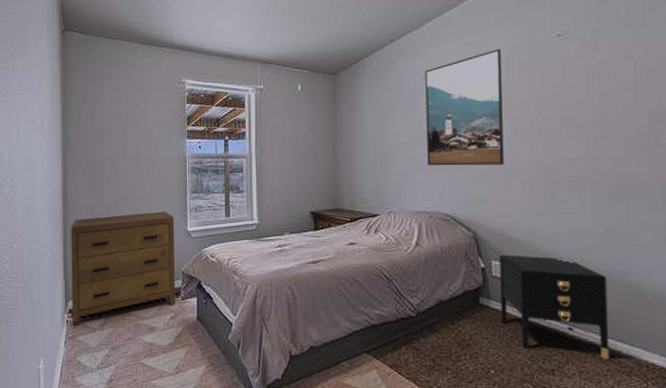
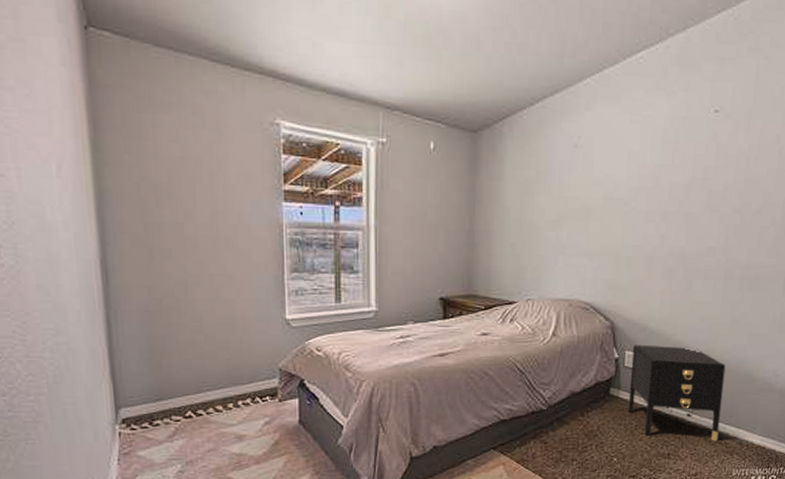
dresser: present [71,211,175,327] -> none [117,294,270,440]
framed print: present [425,48,504,166] -> none [572,119,658,251]

